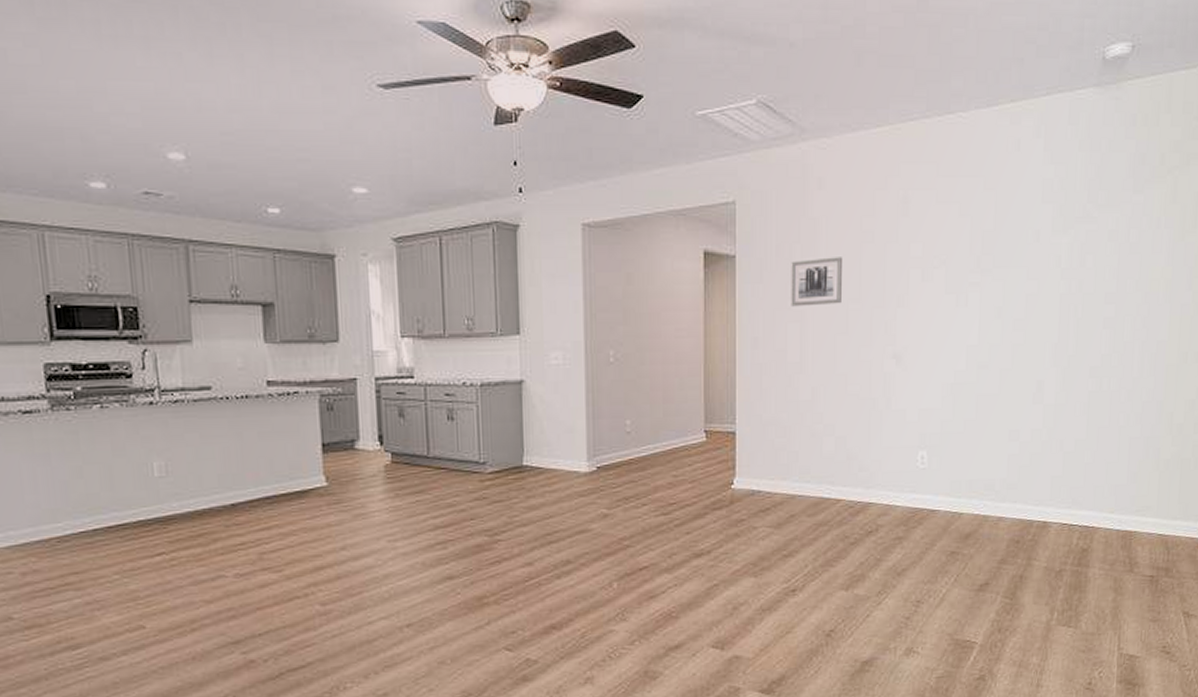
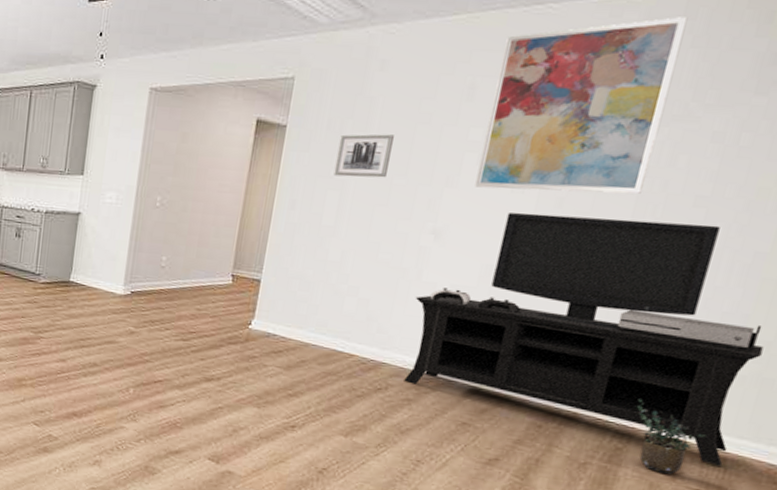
media console: none [888,320,1178,550] -> present [404,213,764,466]
wall art: none [924,122,1072,304] -> present [475,17,688,194]
potted plant: none [1092,497,1149,566] -> present [636,399,706,474]

